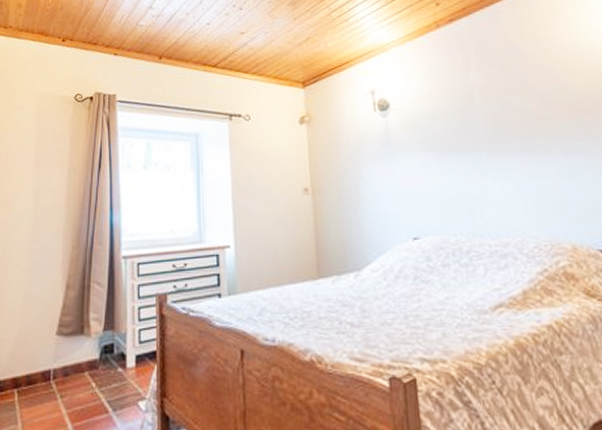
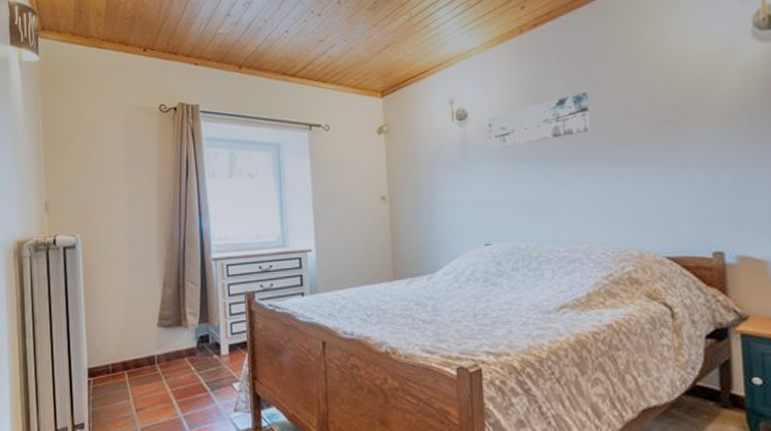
wall art: none [409,83,511,139] -> present [487,92,590,149]

